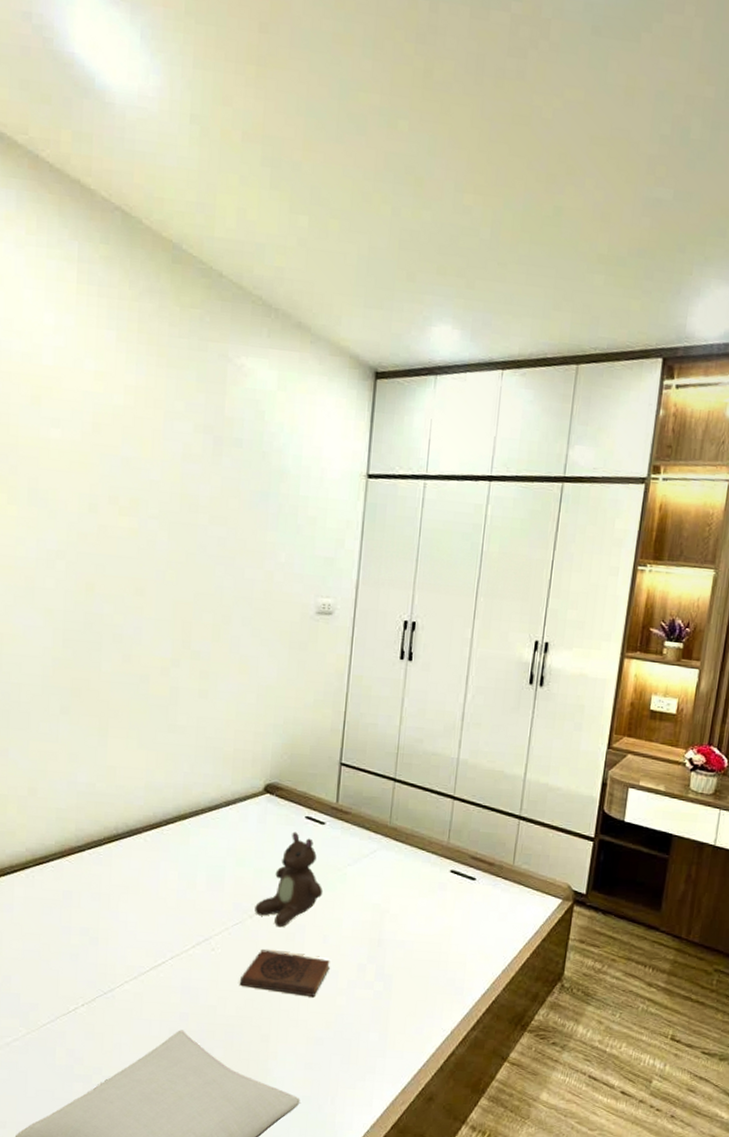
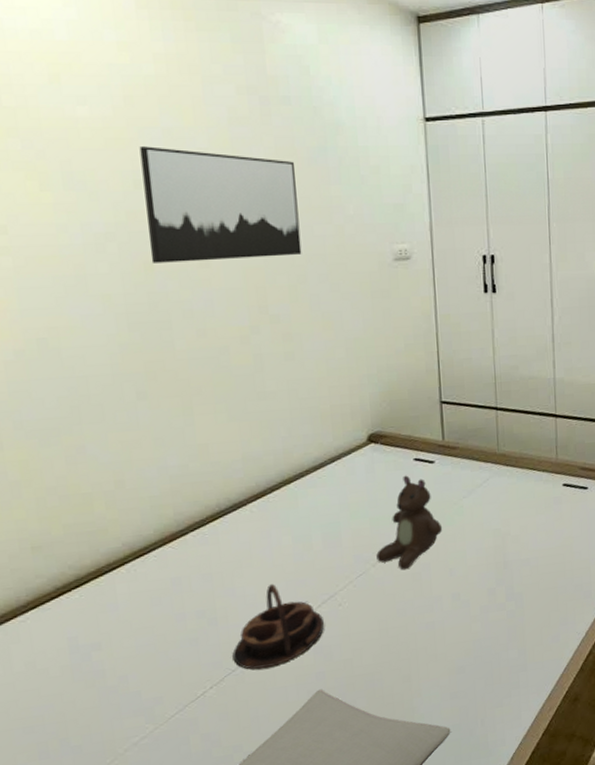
wall art: none [93,472,237,595] -> present [139,146,302,263]
serving tray: none [106,915,196,998] -> present [232,583,325,669]
book: present [240,949,330,996] -> none [372,590,460,634]

